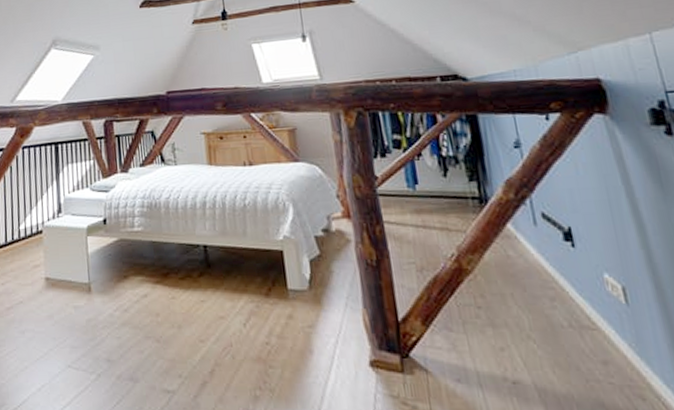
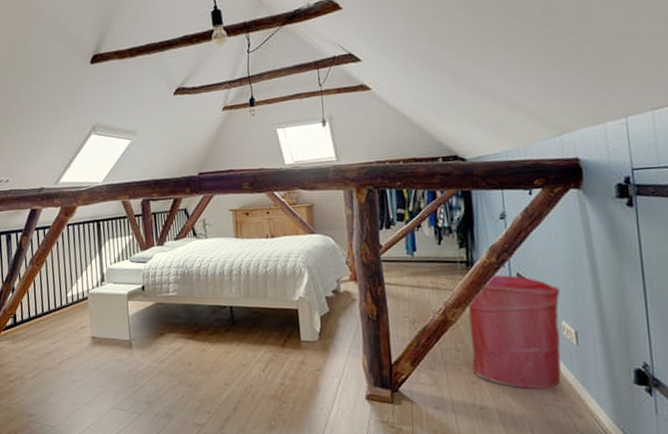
laundry hamper: none [485,214,612,361] -> present [467,275,561,390]

